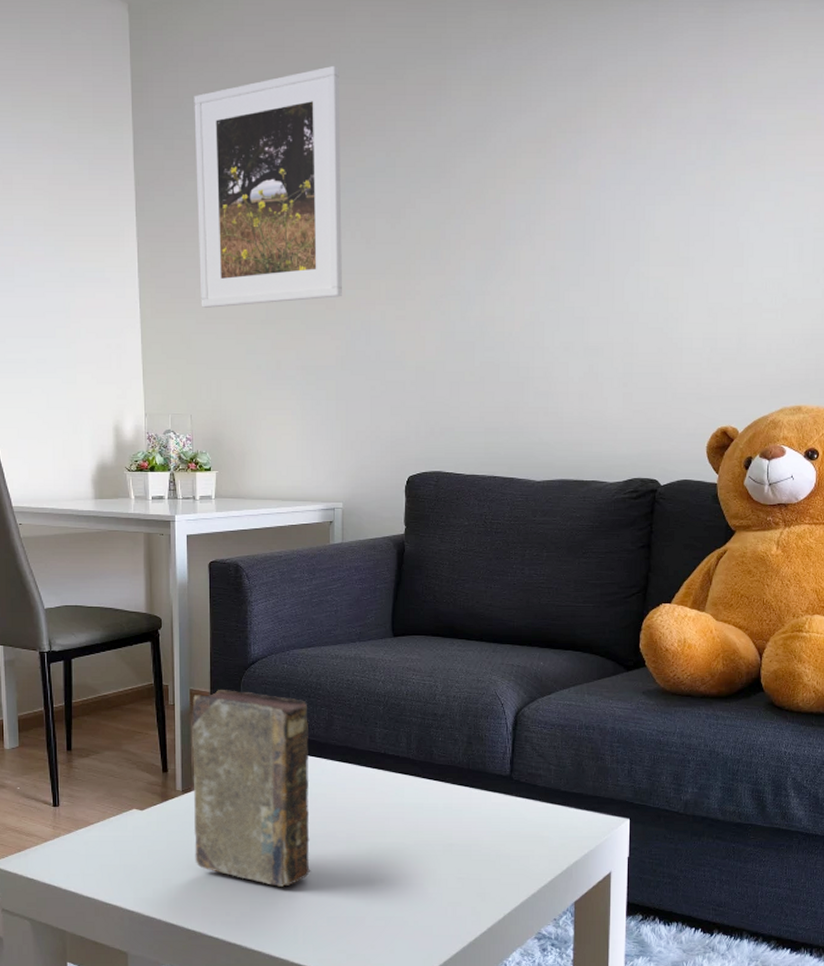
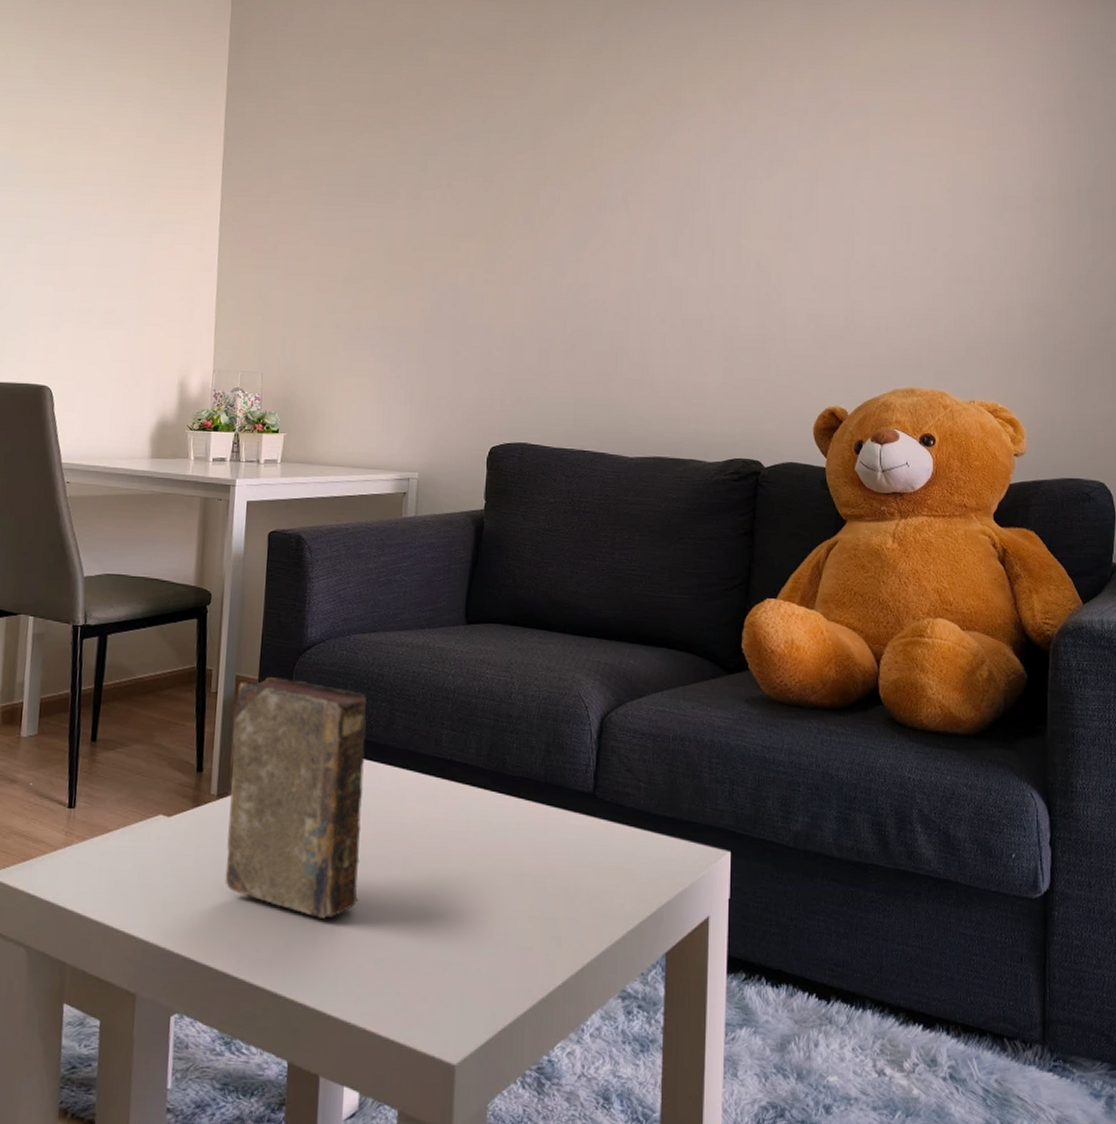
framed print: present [194,65,342,308] -> none [281,34,438,264]

